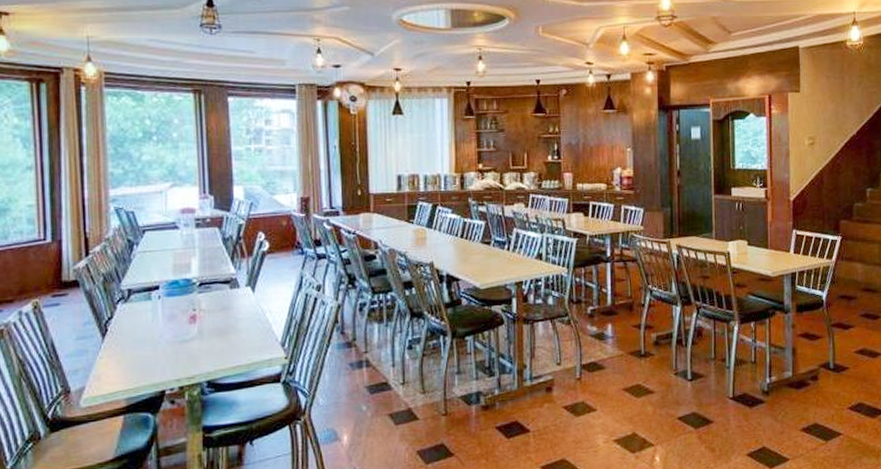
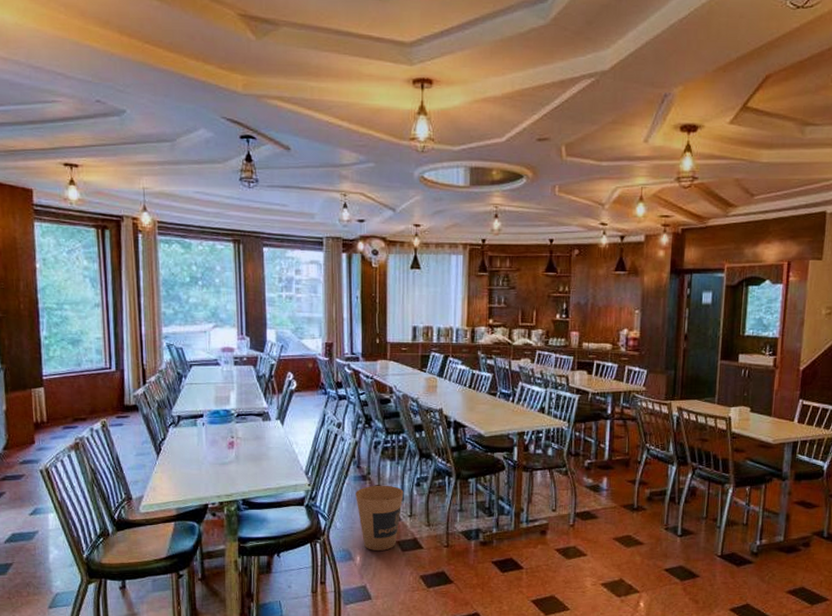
trash can: none [340,351,395,427] -> present [356,485,404,551]

